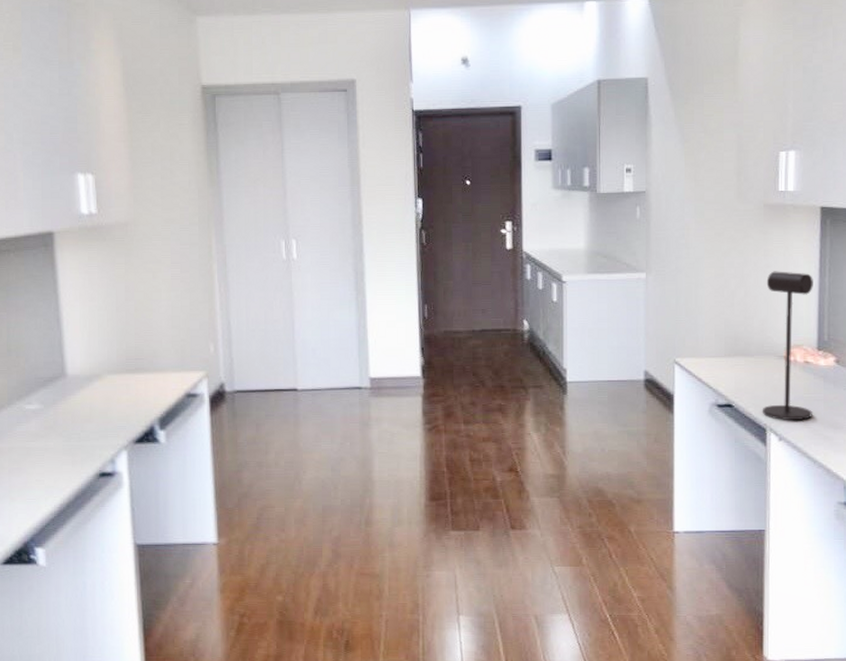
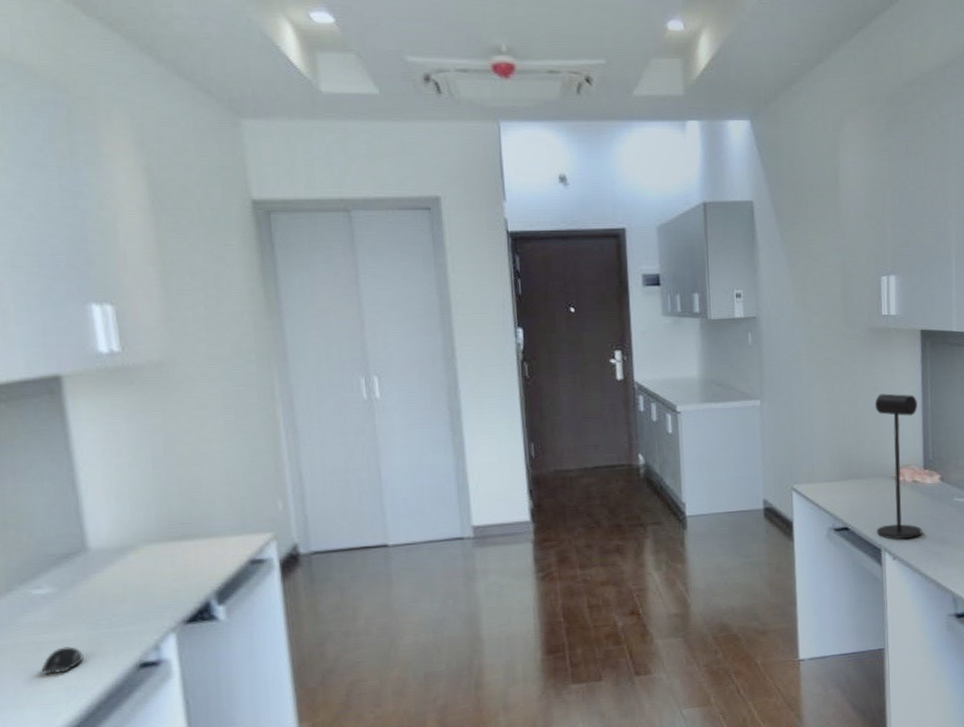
computer mouse: none [29,454,59,474] -> present [41,646,84,674]

